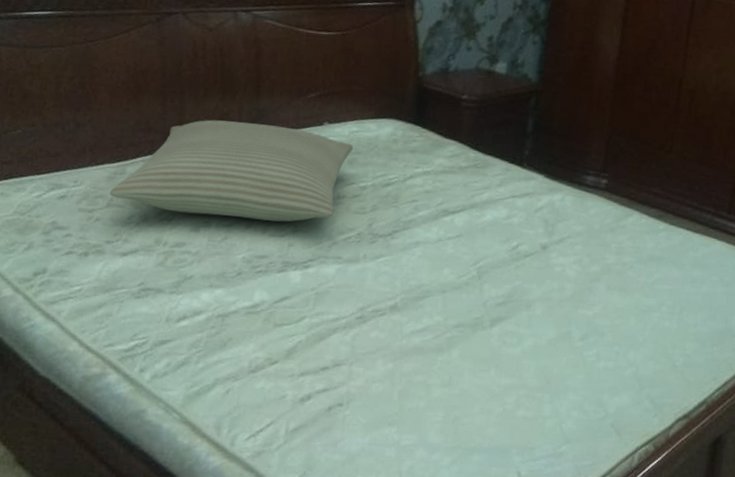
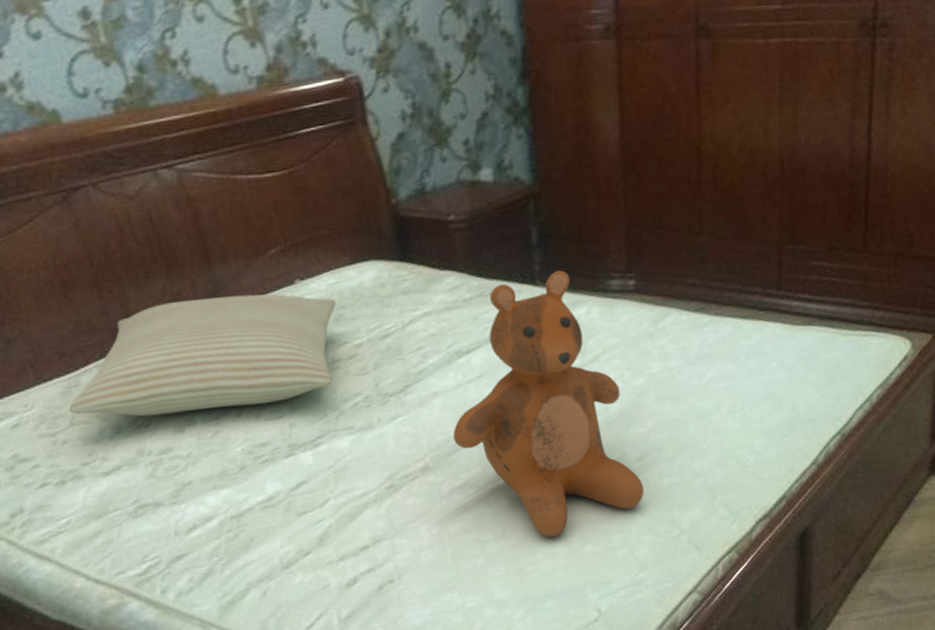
teddy bear: none [424,158,581,396] -> present [453,270,644,538]

